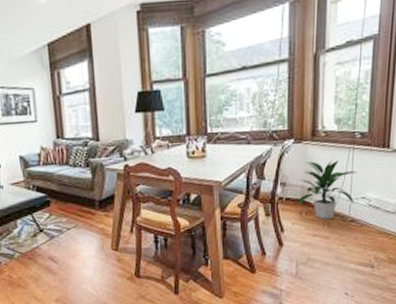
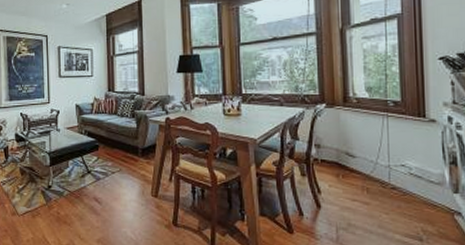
indoor plant: present [297,159,357,220] -> none [333,125,394,185]

